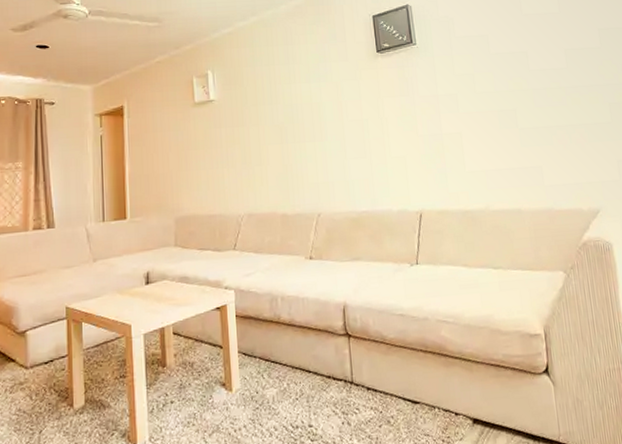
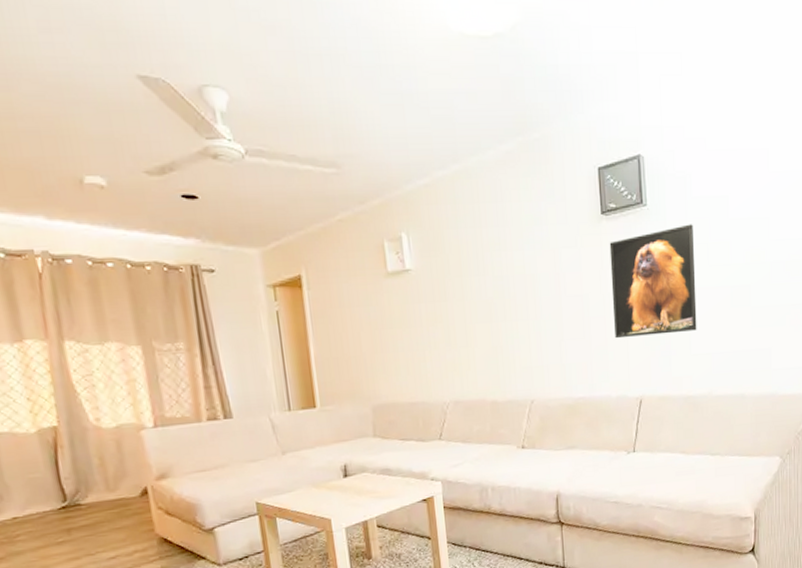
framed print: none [385,59,470,158] -> present [609,224,697,339]

